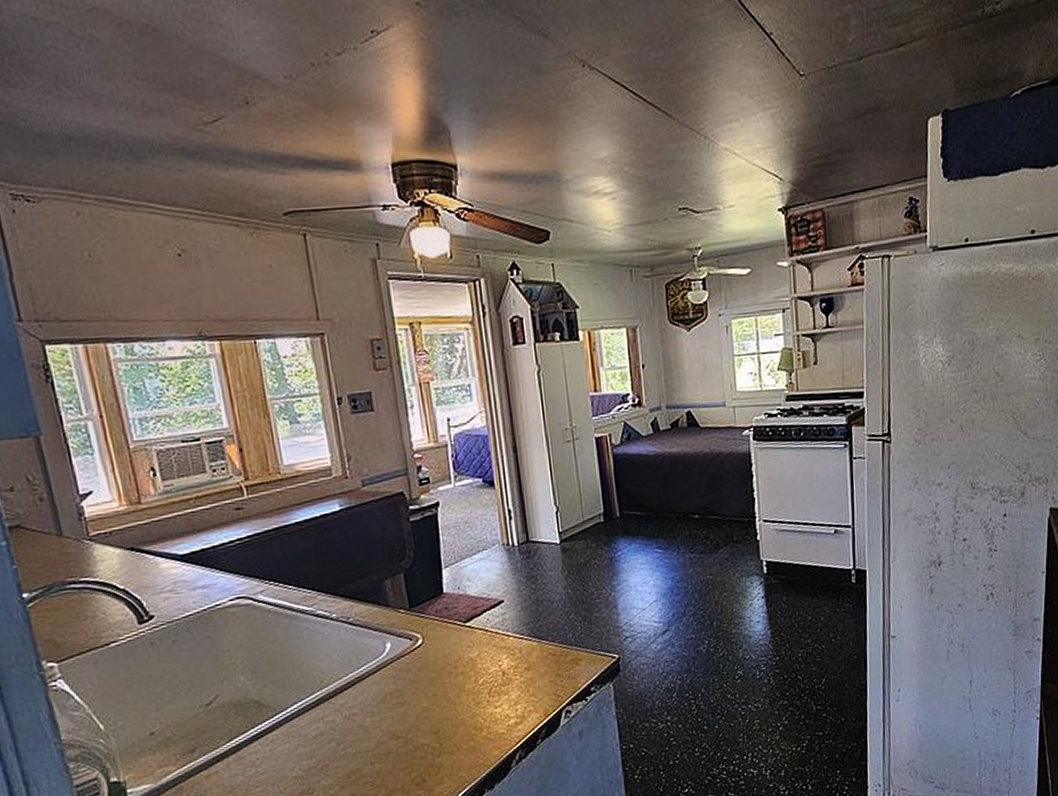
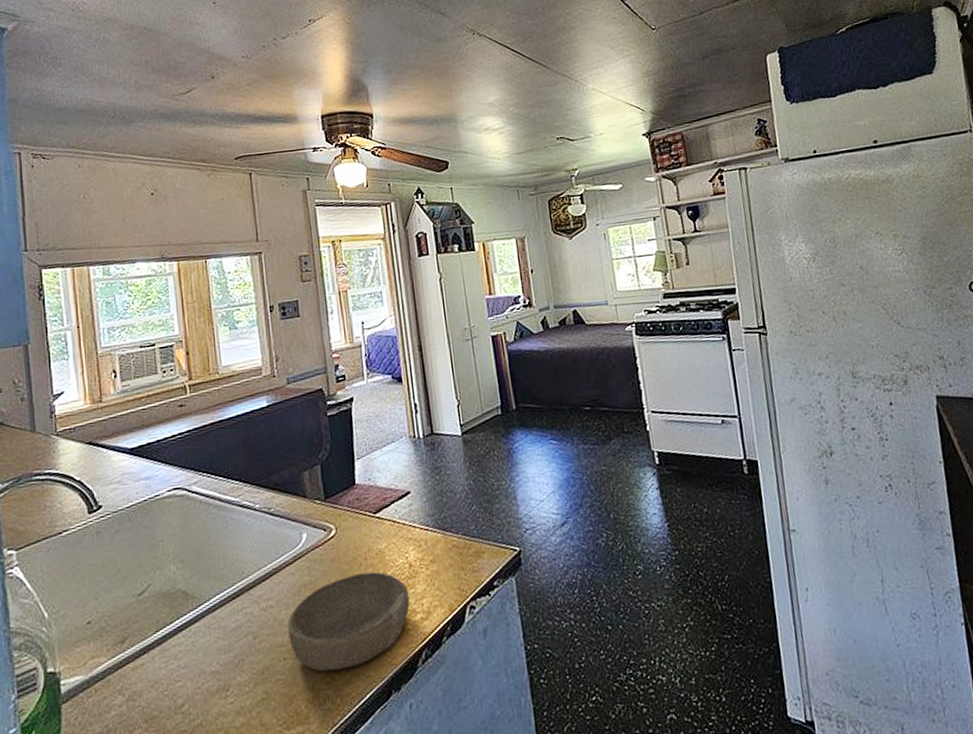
bowl: none [372,679,503,774] -> present [287,571,410,672]

